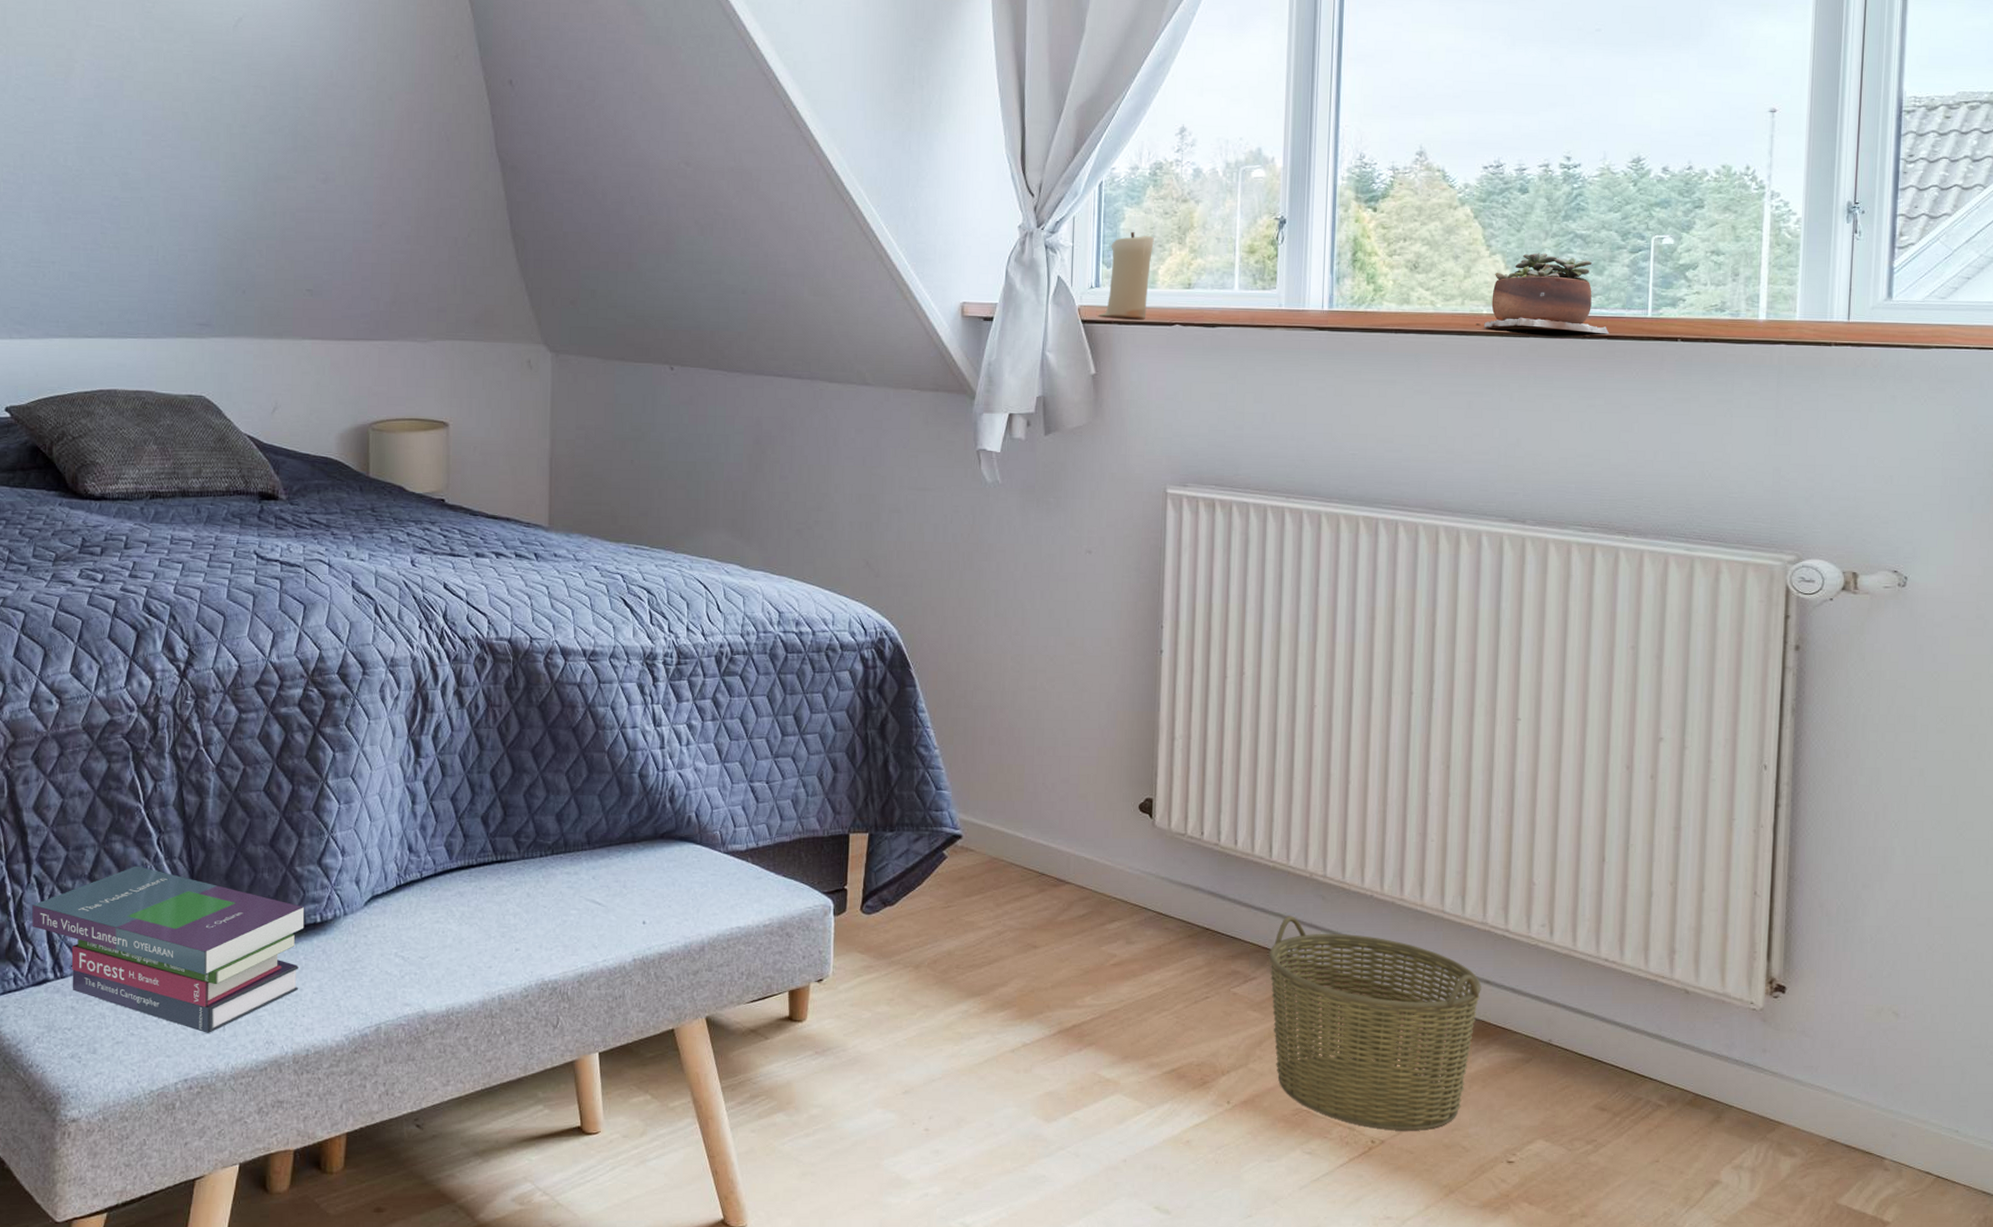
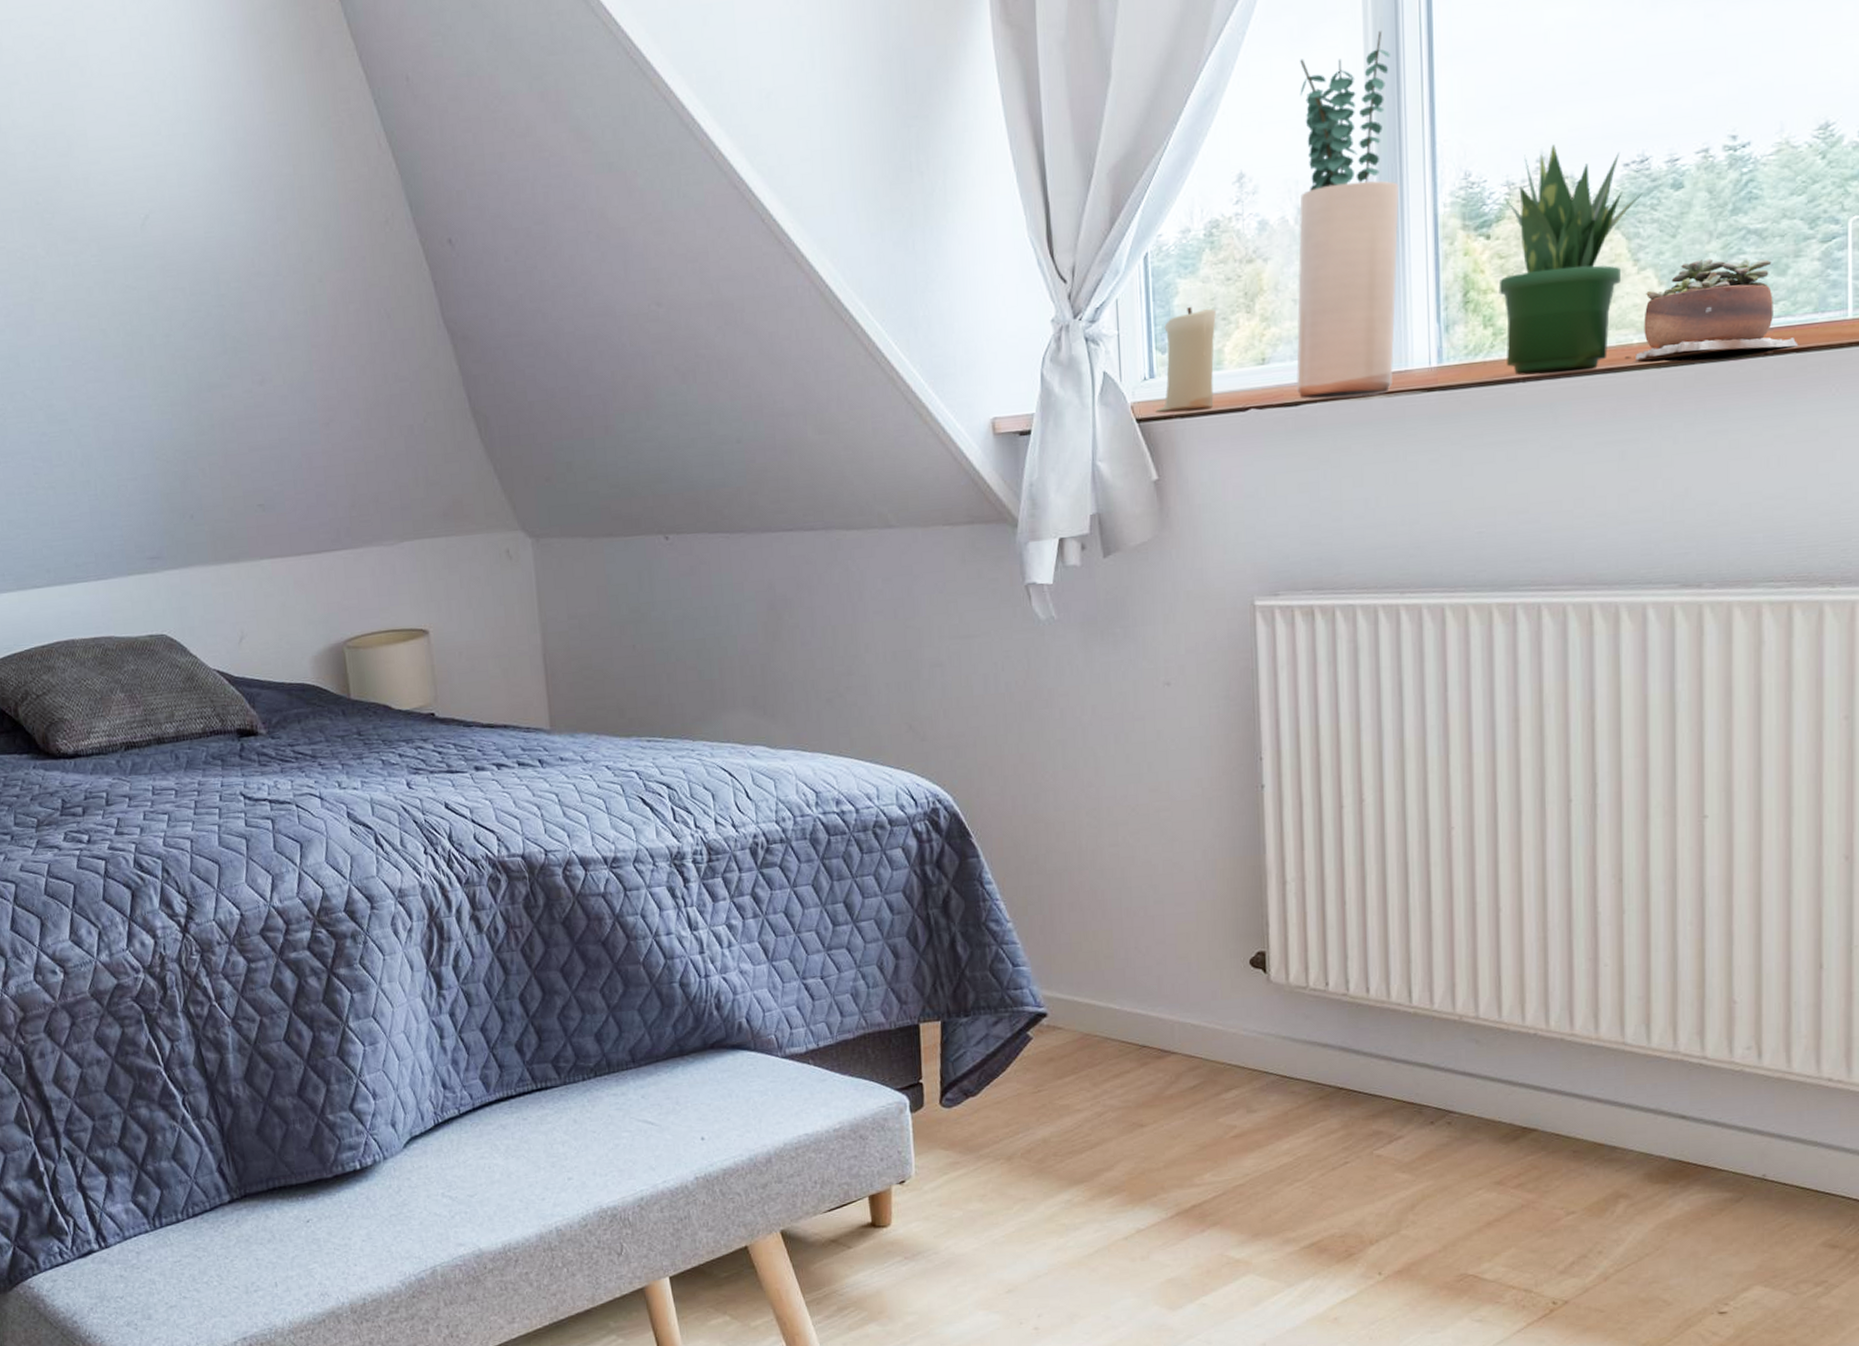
books: present [32,866,305,1033] -> none [66,1129,346,1291]
vase: none [1215,29,1308,327] -> present [1296,31,1400,400]
basket: present [1269,916,1482,1131] -> none [1416,1065,1676,1289]
planter: none [1380,142,1499,331] -> present [1498,144,1645,376]

